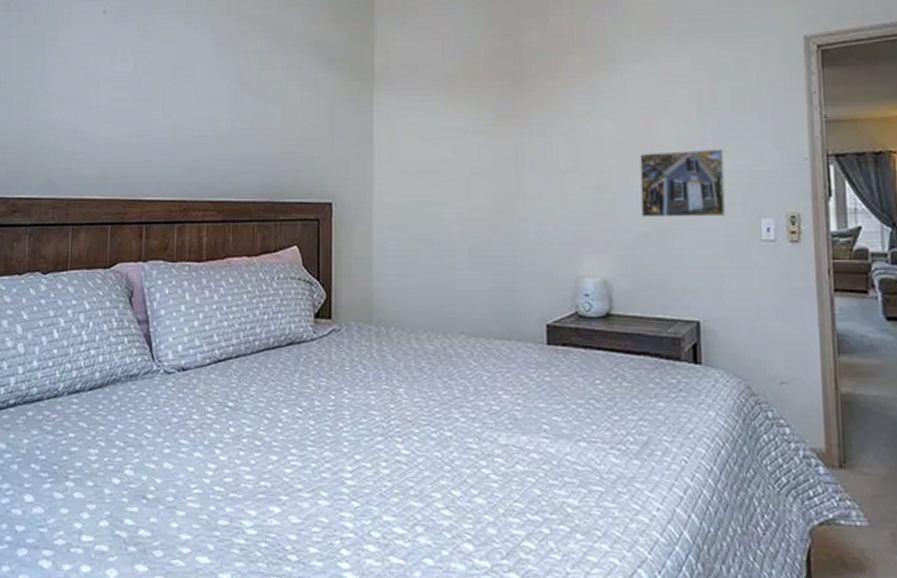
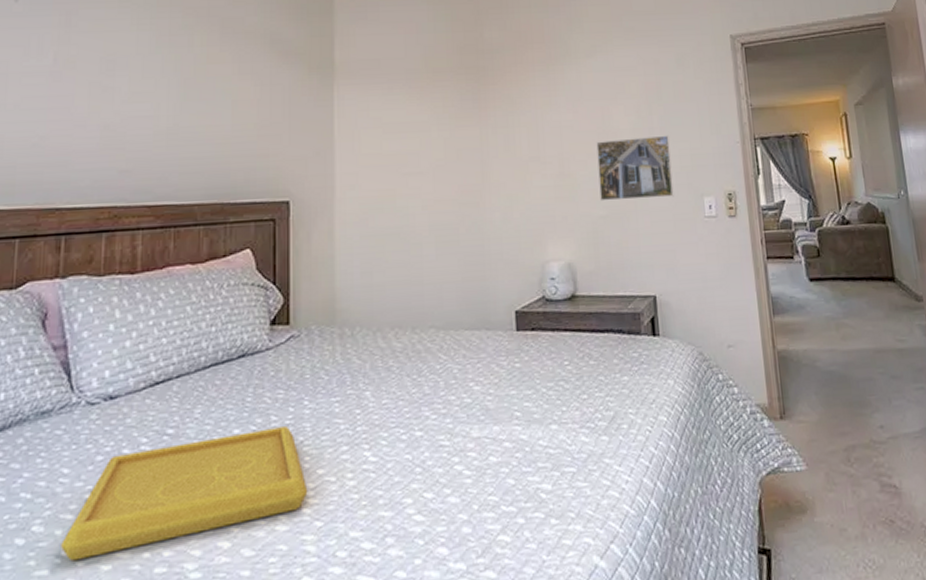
serving tray: none [147,412,347,504] -> present [61,426,308,561]

